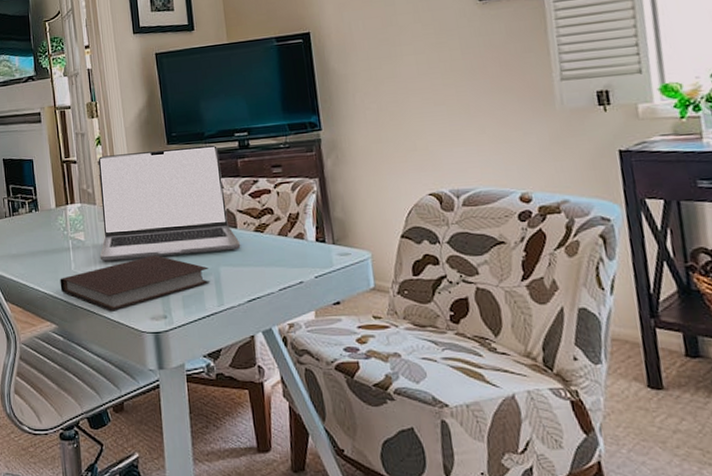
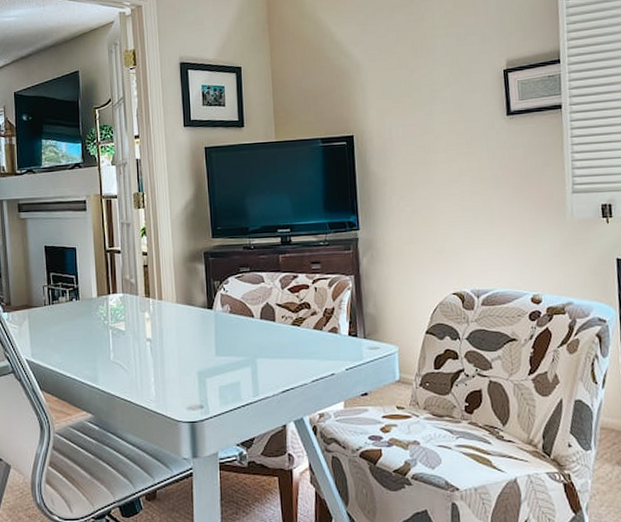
notebook: present [60,255,211,312] -> none [98,346,247,401]
laptop: present [98,144,241,262] -> none [139,239,278,352]

